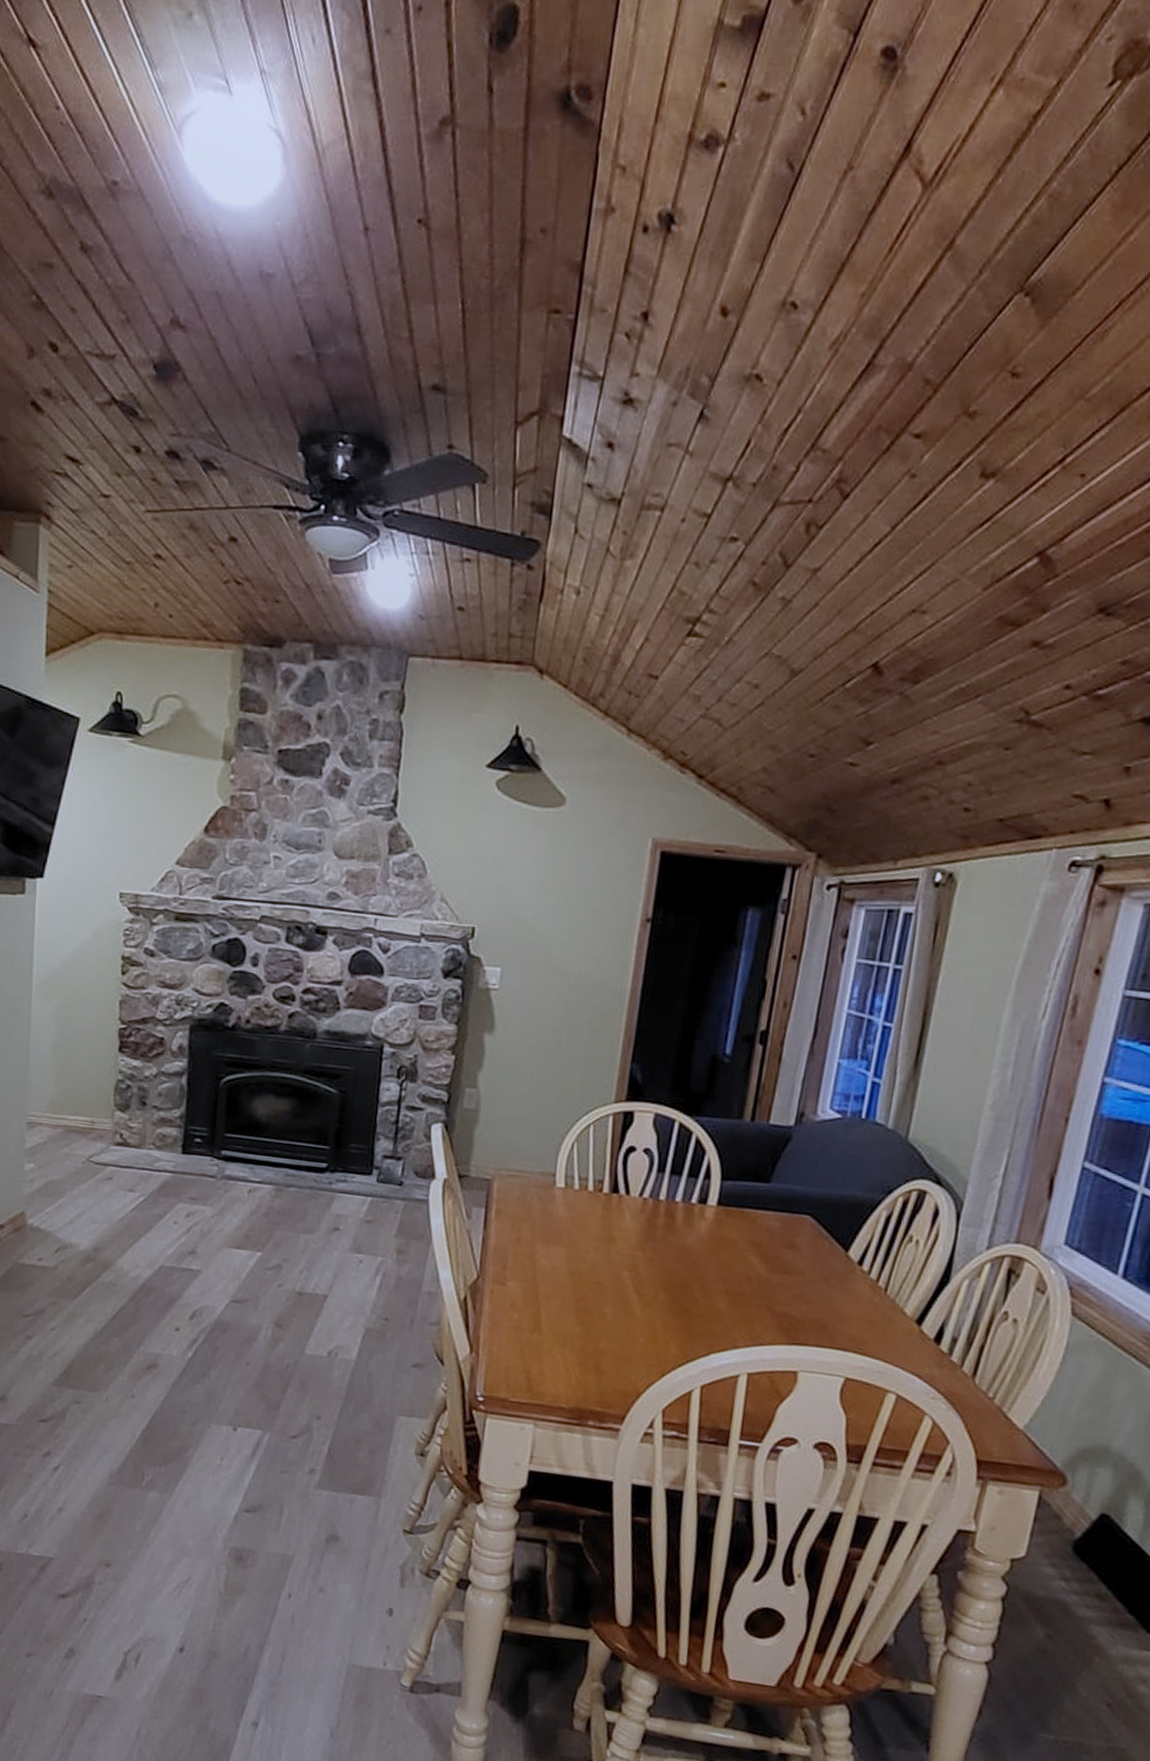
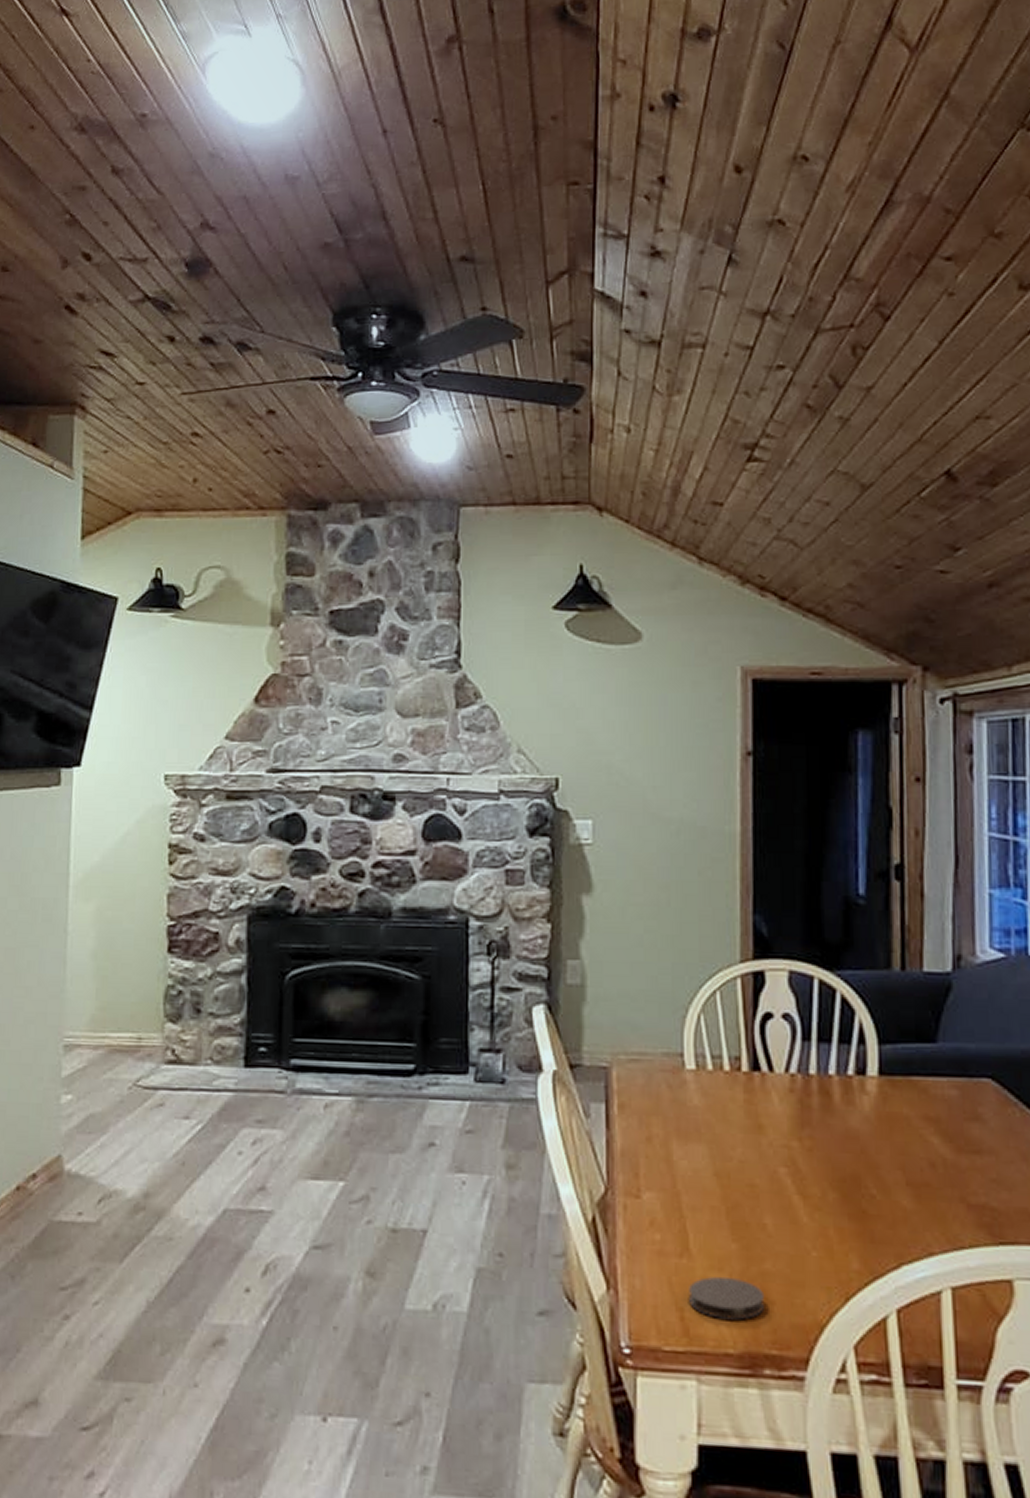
coaster: none [535,1349,597,1384] -> present [689,1276,765,1320]

